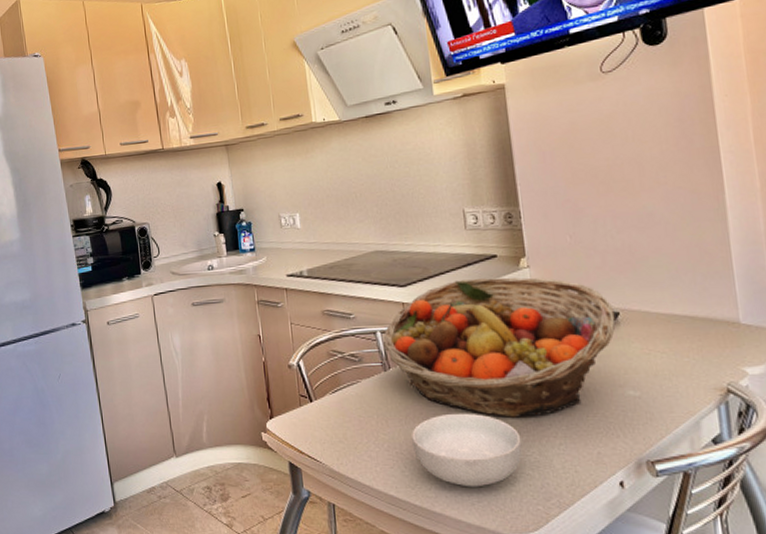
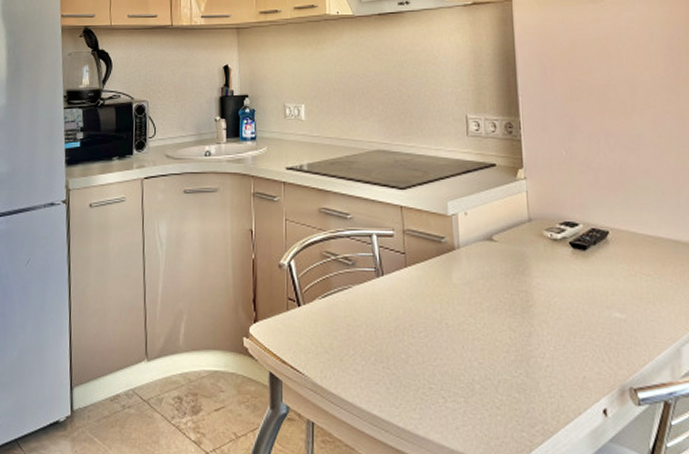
fruit basket: present [383,277,616,418] -> none [378,186,605,335]
cereal bowl: present [412,413,522,487] -> none [400,327,510,410]

